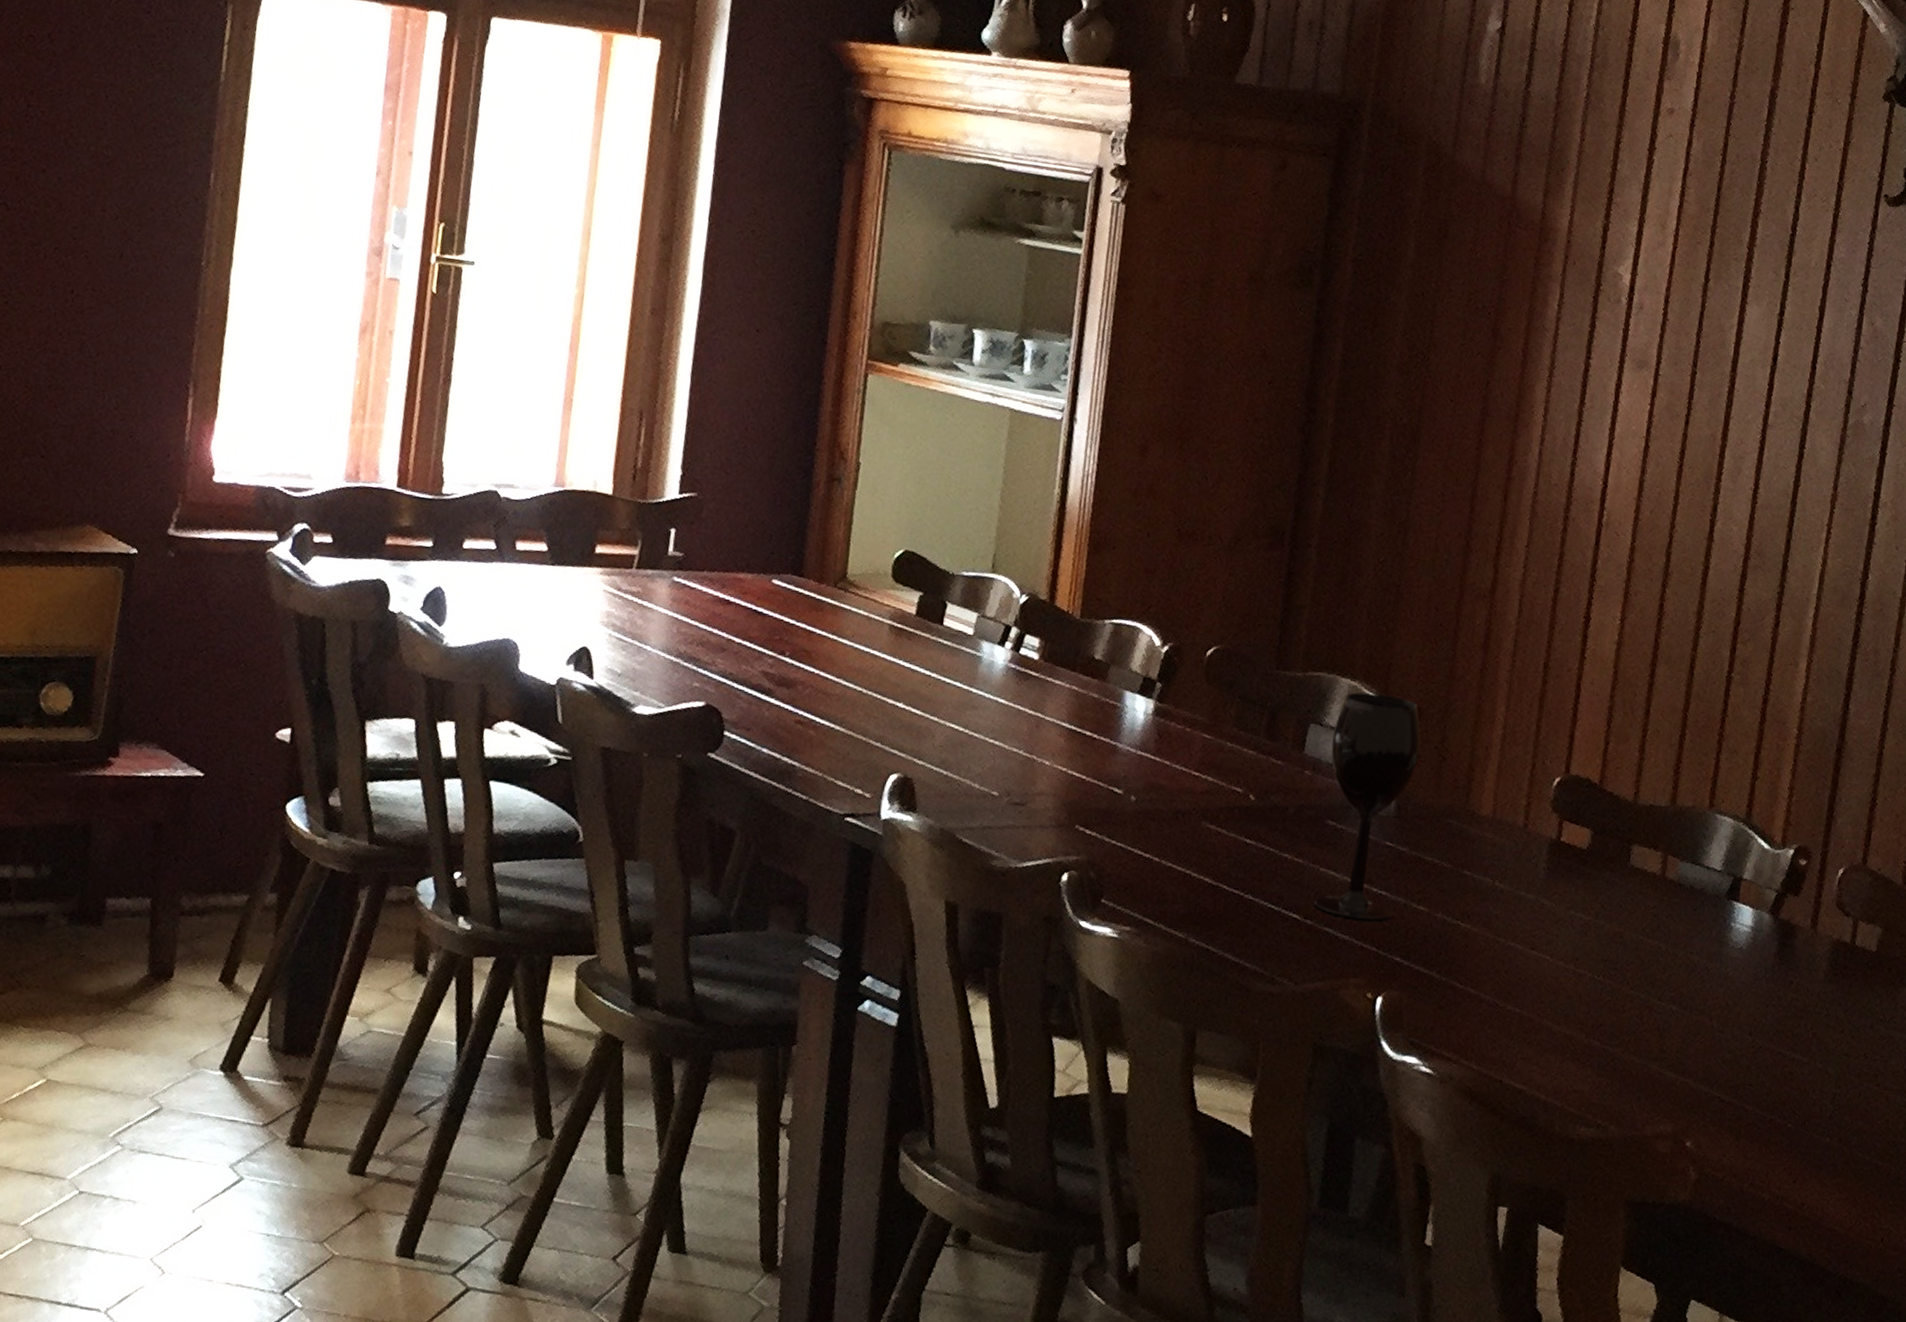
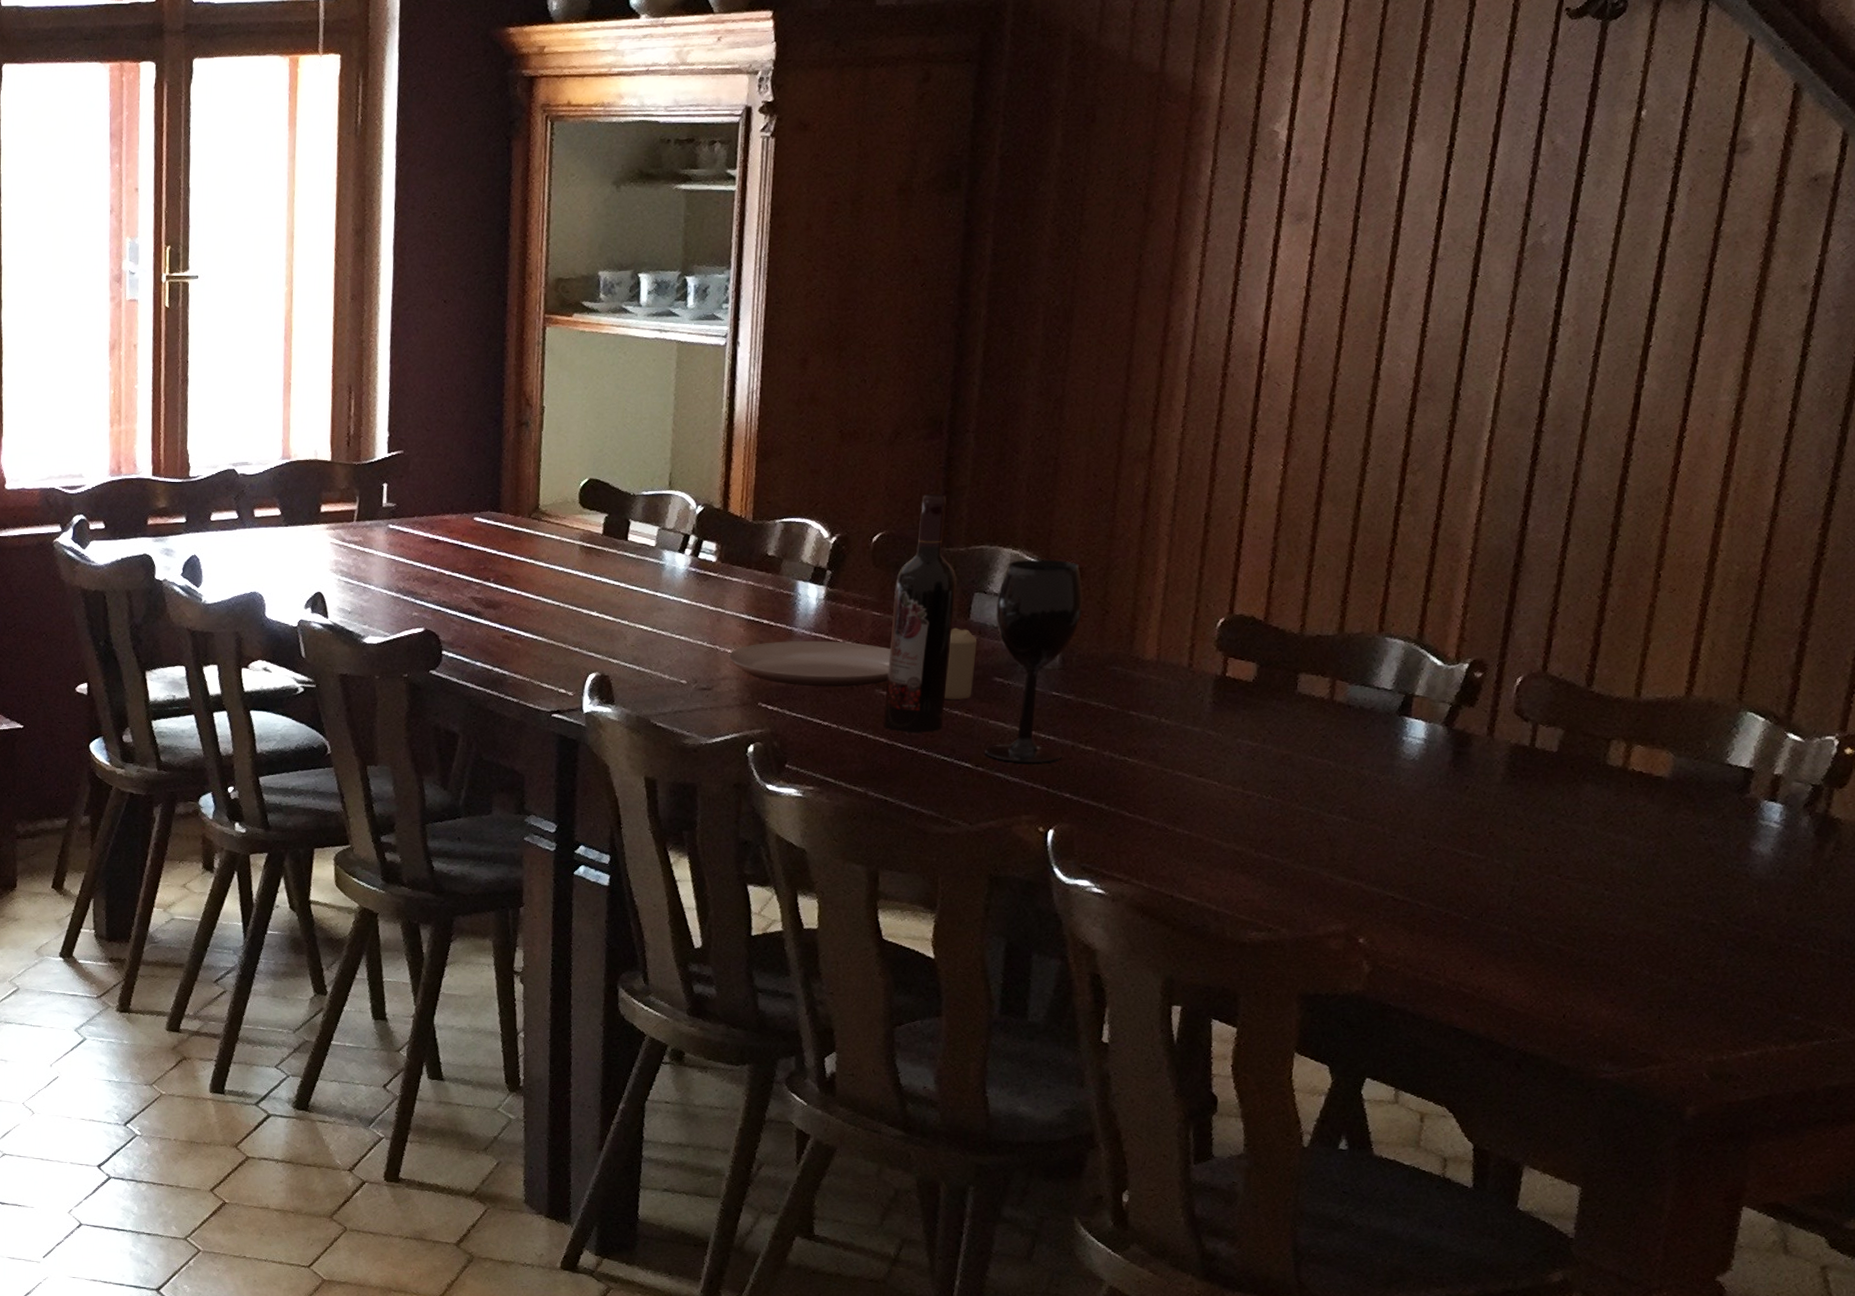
plate: none [1046,757,1220,816] -> present [729,640,890,687]
wine bottle: none [1208,609,1293,876] -> present [882,493,957,733]
candle: none [1274,760,1311,842] -> present [944,628,978,700]

